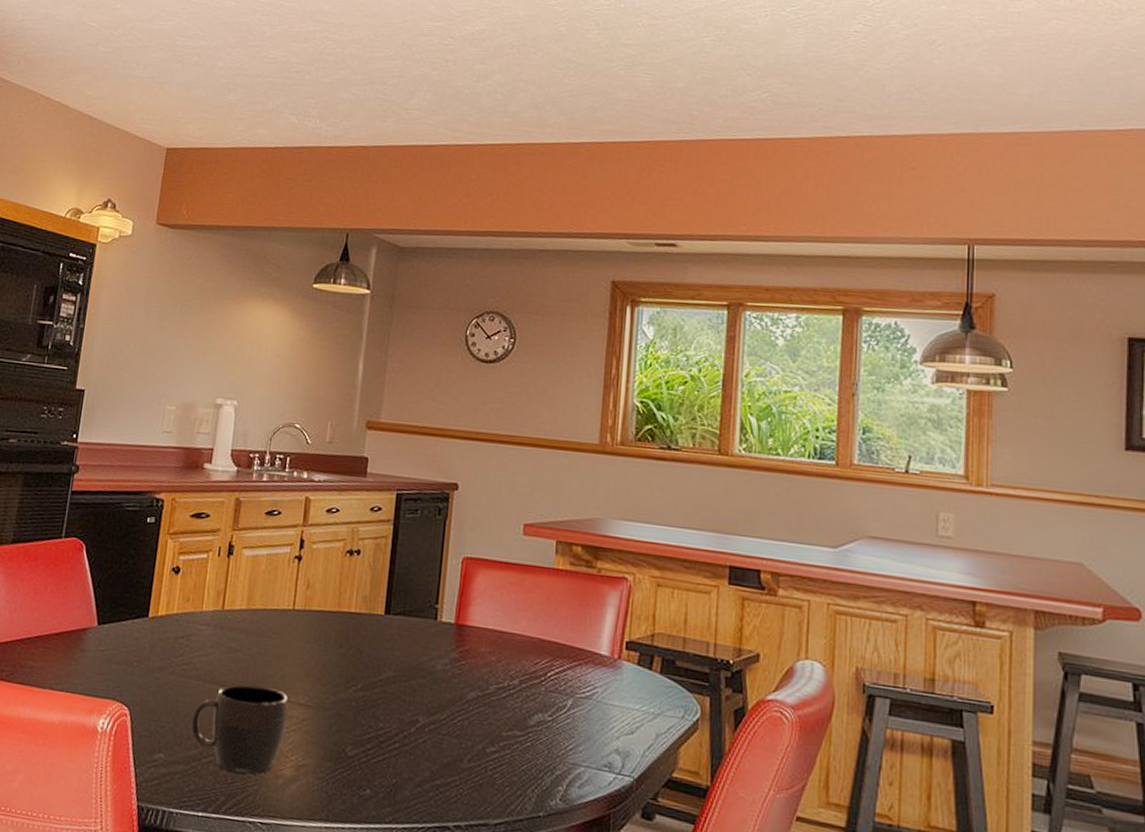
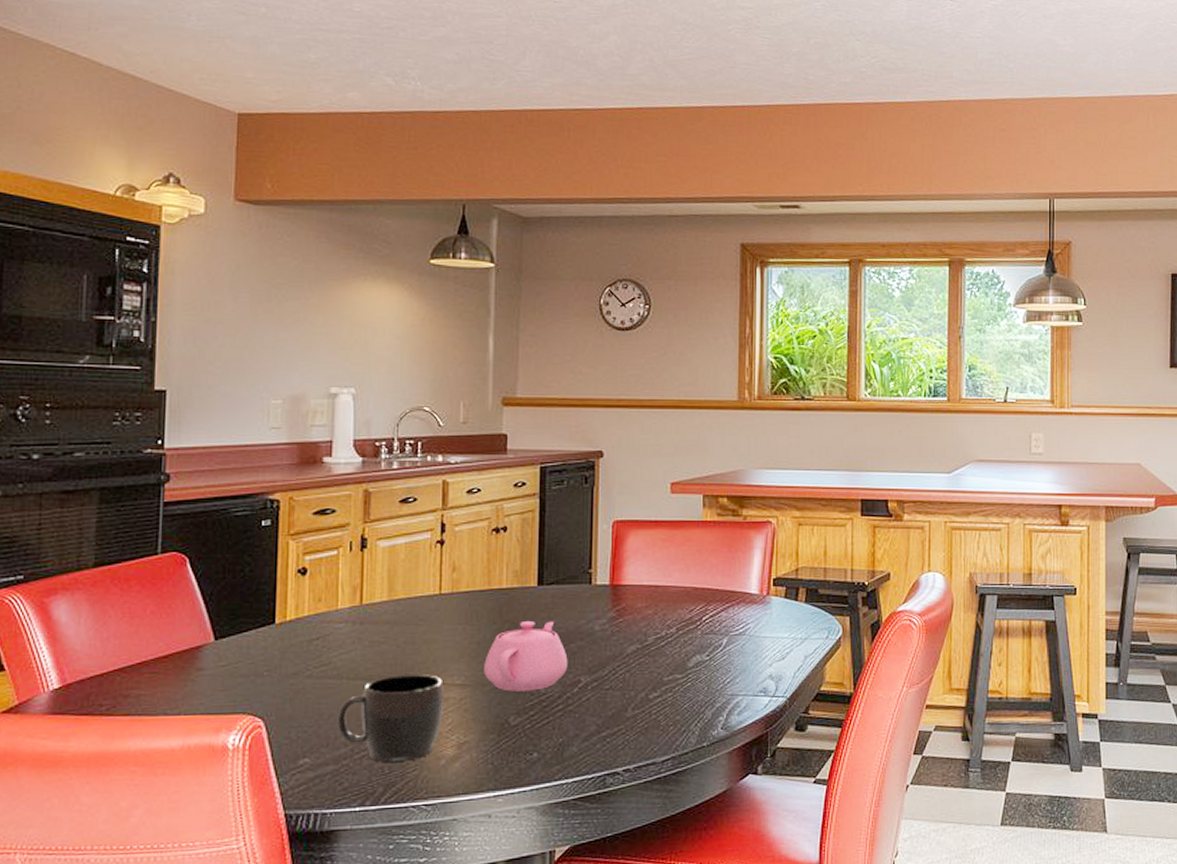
teapot: none [327,649,408,723] -> present [484,621,568,691]

